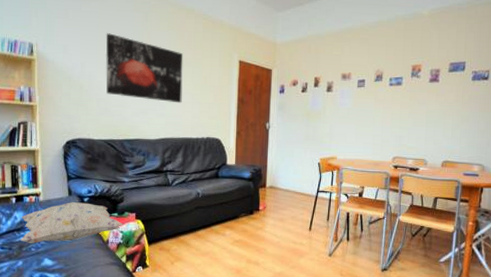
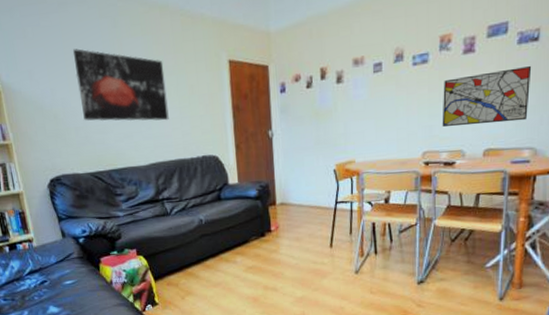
decorative pillow: present [20,202,123,243] -> none [18,243,125,292]
wall art: none [410,98,482,141] -> present [442,65,532,127]

